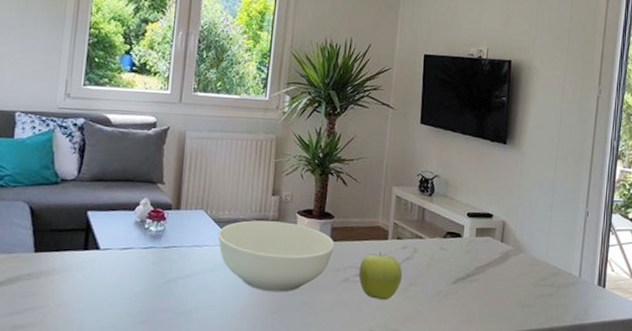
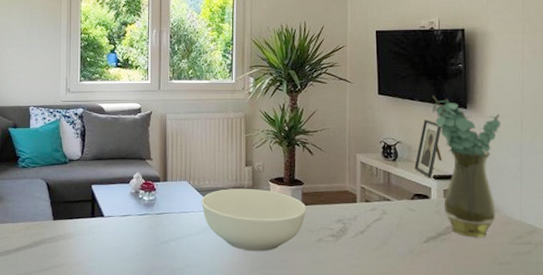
fruit: present [358,252,403,301] -> none [331,214,374,259]
picture frame: none [450,153,481,215] -> present [414,120,442,177]
vase: none [473,128,538,279] -> present [432,96,502,237]

